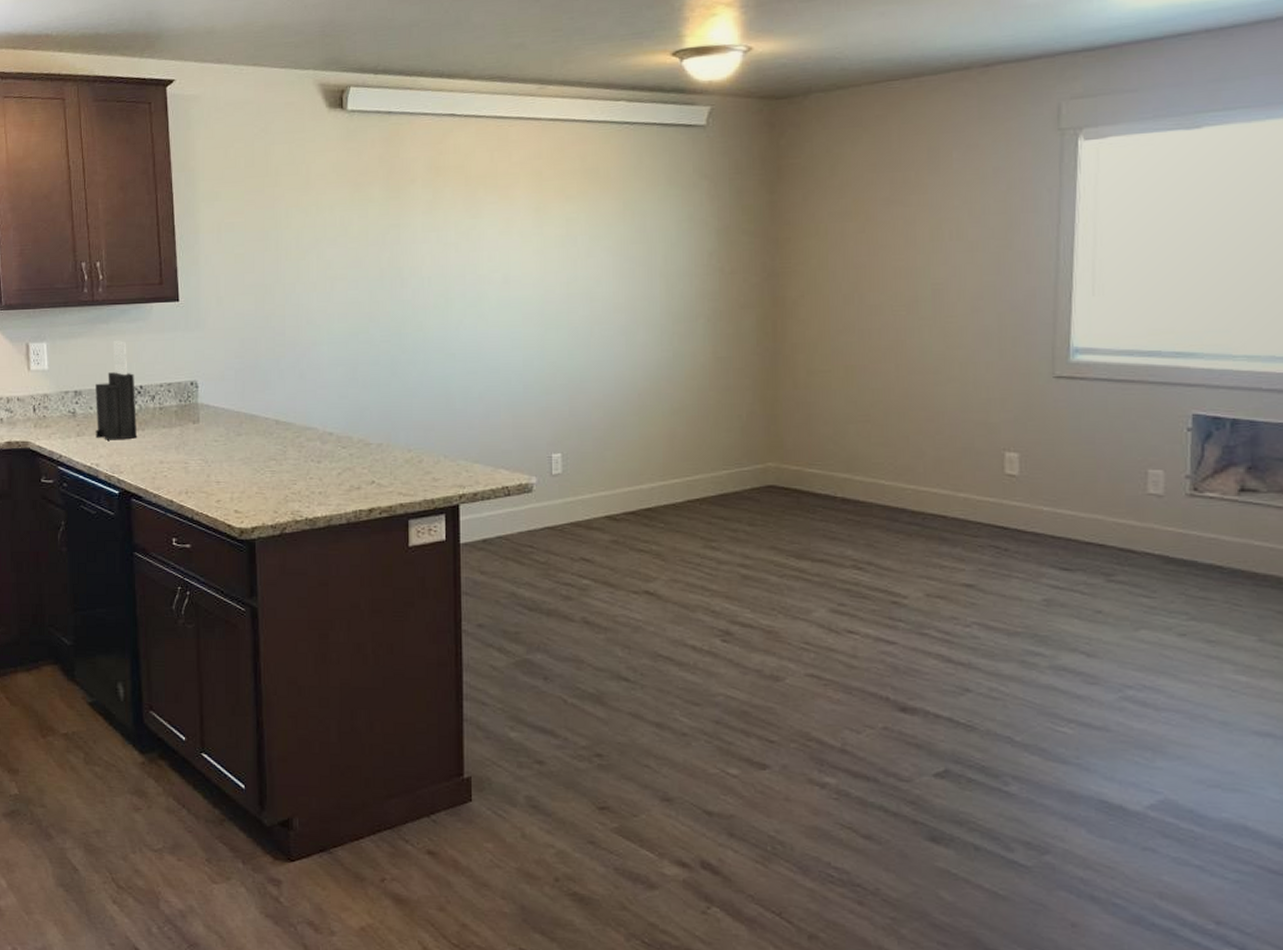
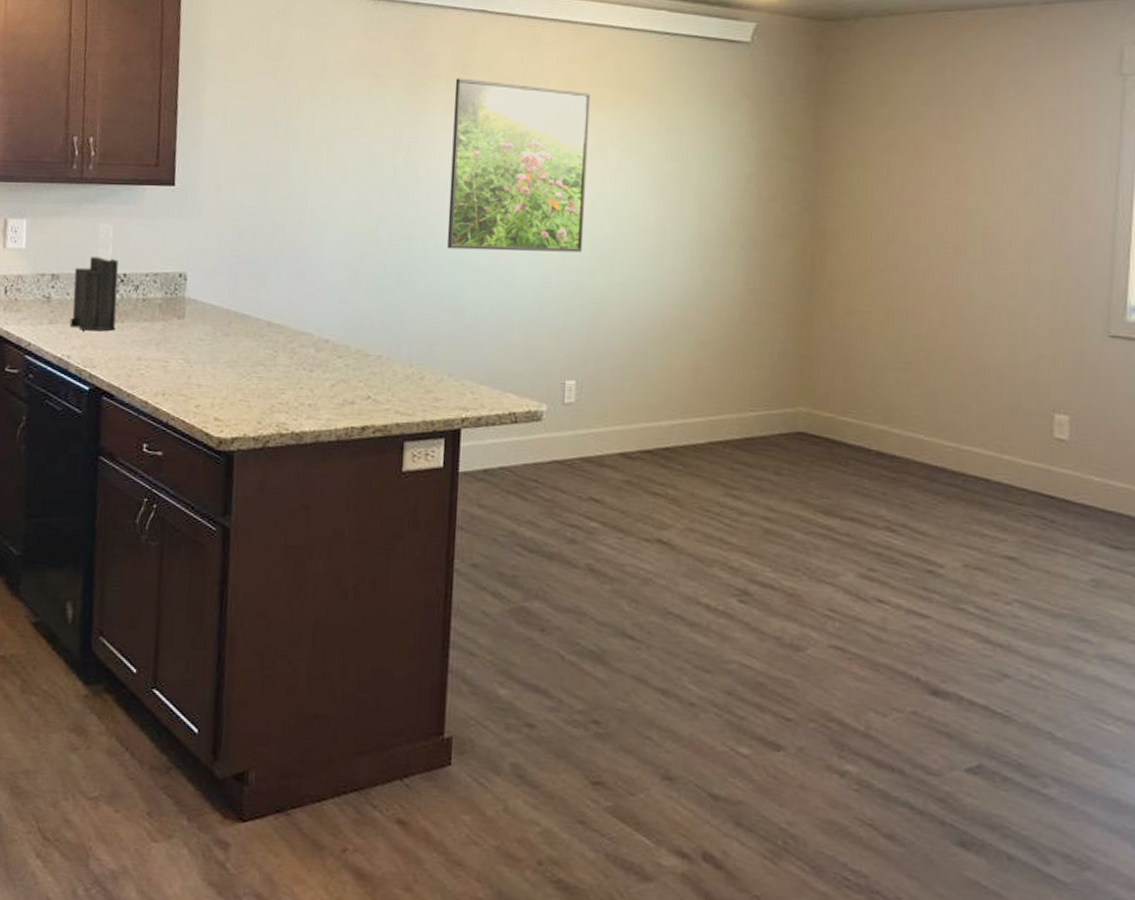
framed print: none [431,180,560,341] -> present [446,78,590,253]

